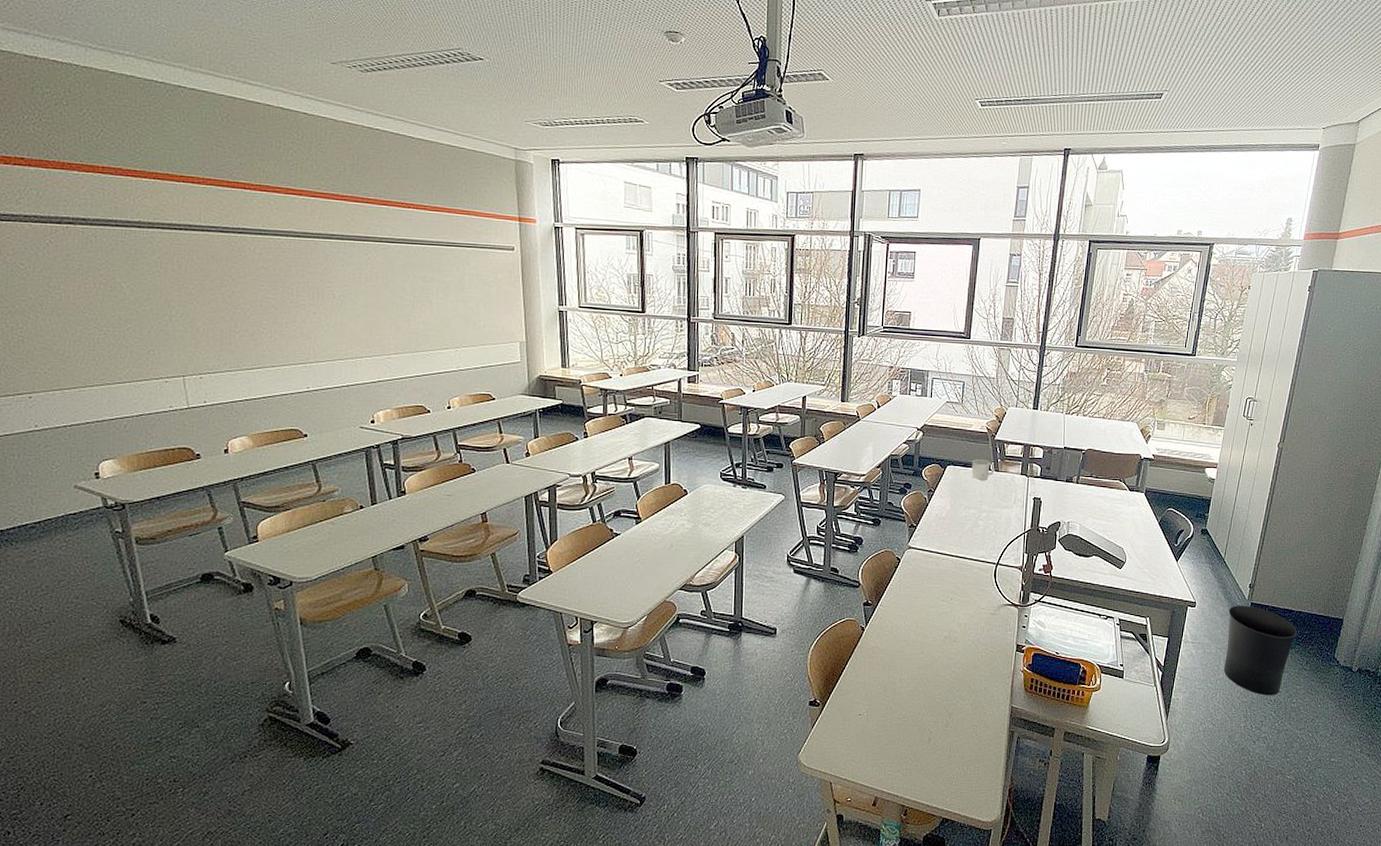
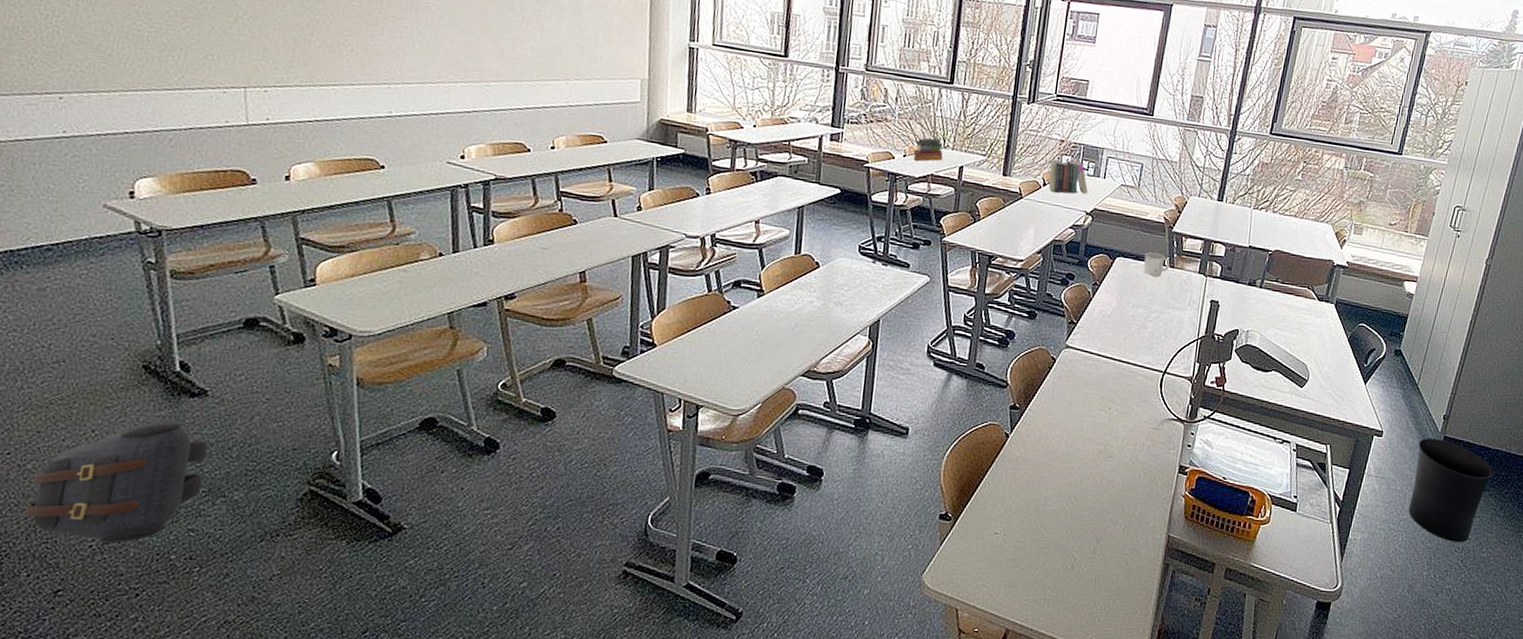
backpack: none [34,666,181,773] -> present [25,421,209,544]
books: none [761,373,788,395] -> present [913,138,943,161]
books: none [882,383,917,413] -> present [1049,159,1088,194]

